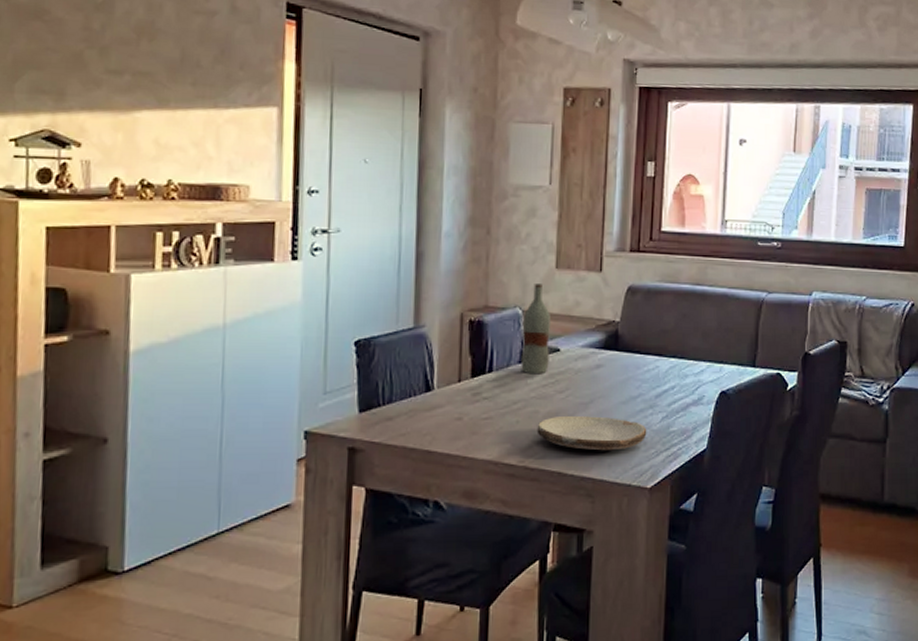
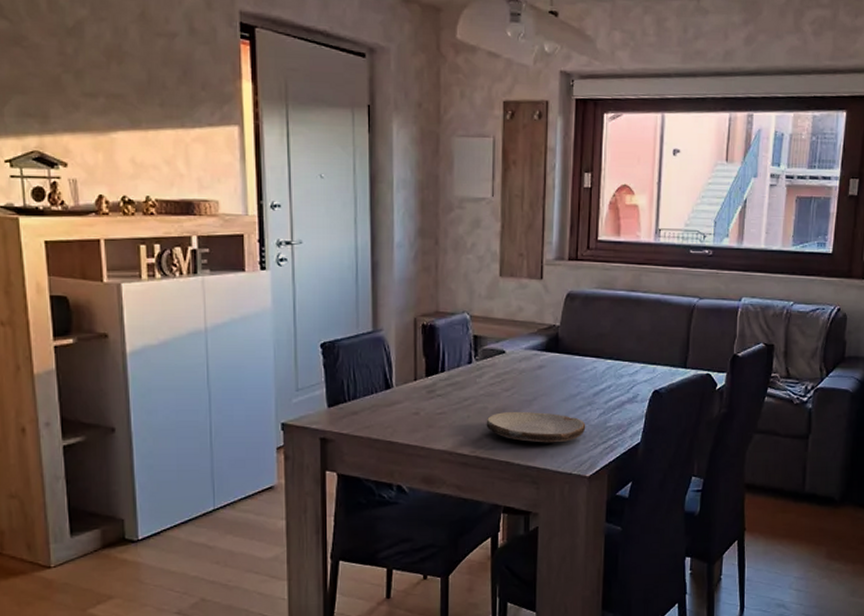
bottle: present [521,284,552,375] -> none [470,291,497,374]

